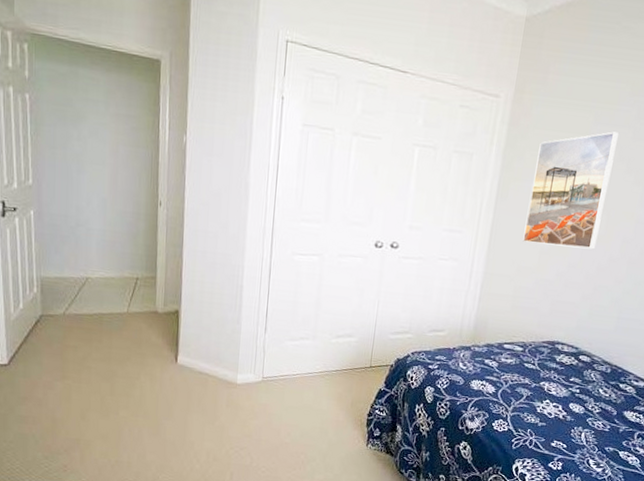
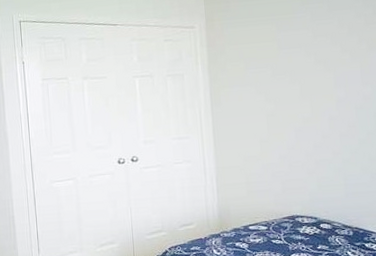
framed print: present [522,132,619,250] -> none [237,34,307,136]

